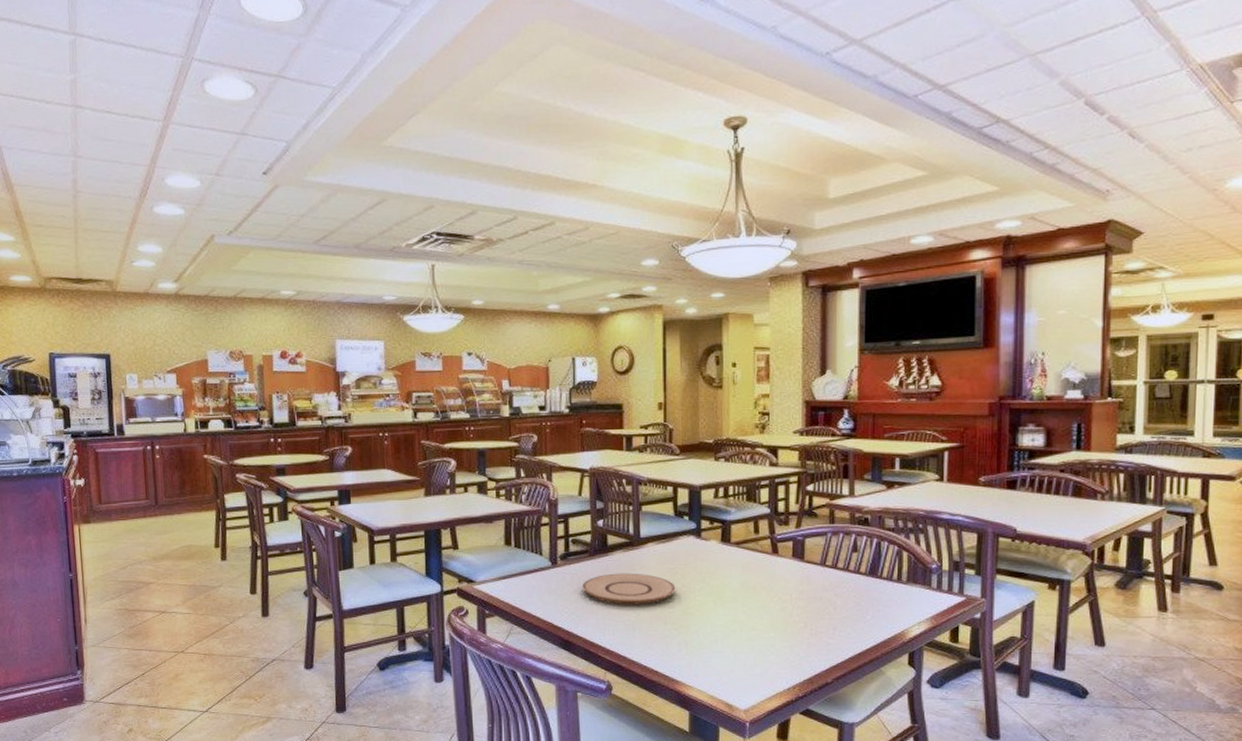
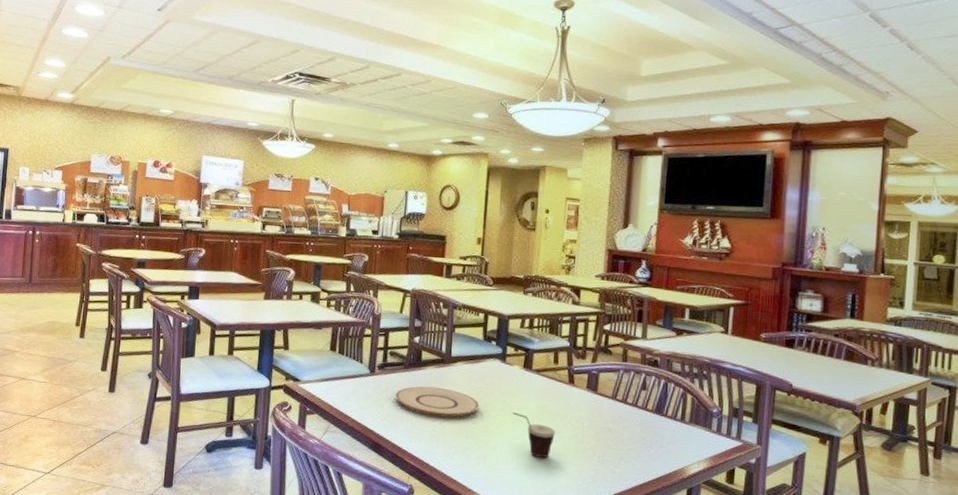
cup: none [714,591,761,638] -> present [513,412,555,459]

